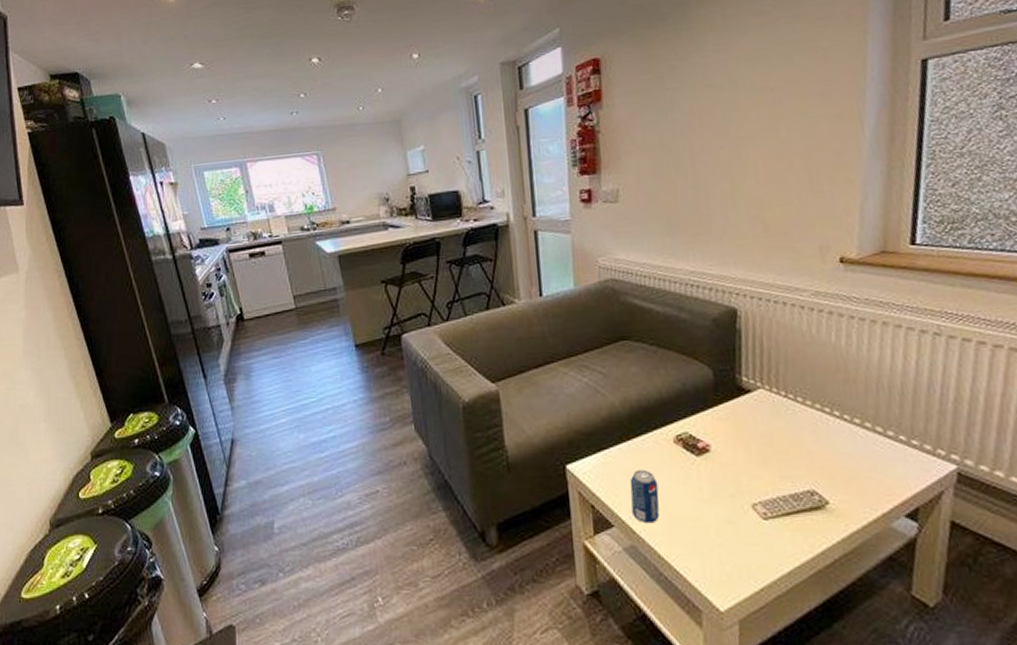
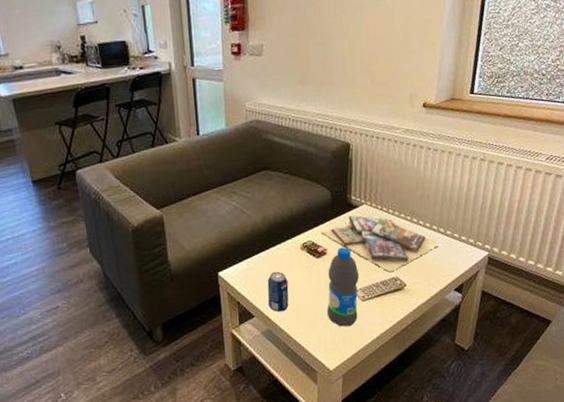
video game cases: none [702,402,880,483] -> present [321,215,441,272]
water bottle: none [712,444,758,554] -> present [327,247,359,327]

